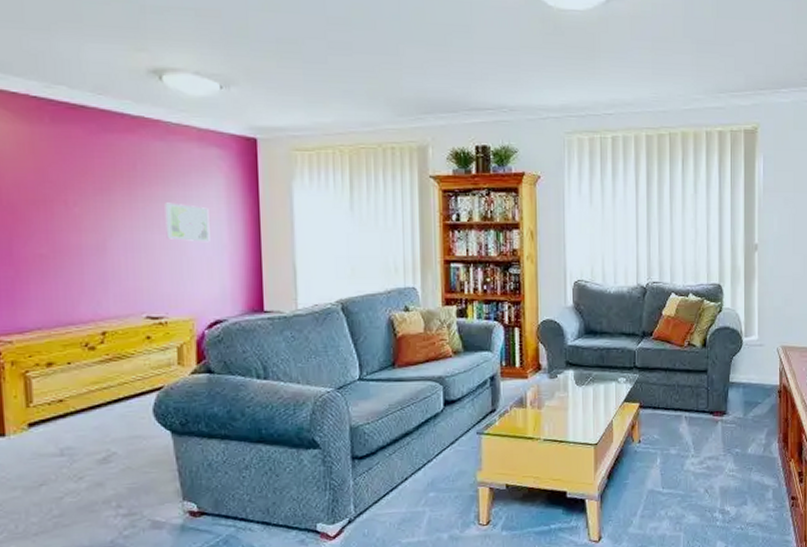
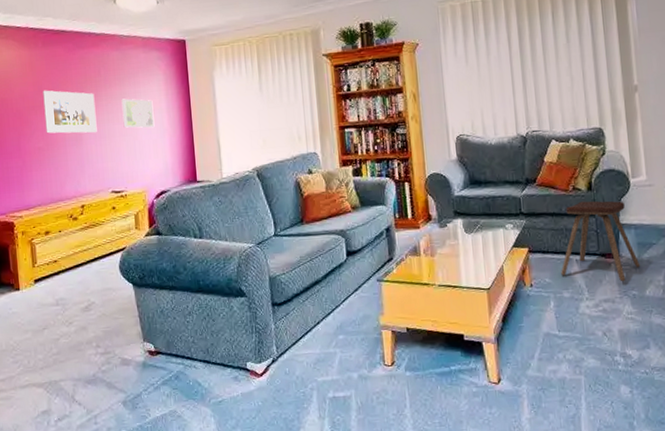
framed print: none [49,180,129,242] -> present [43,90,97,134]
music stool: none [670,357,745,440] -> present [561,200,641,282]

